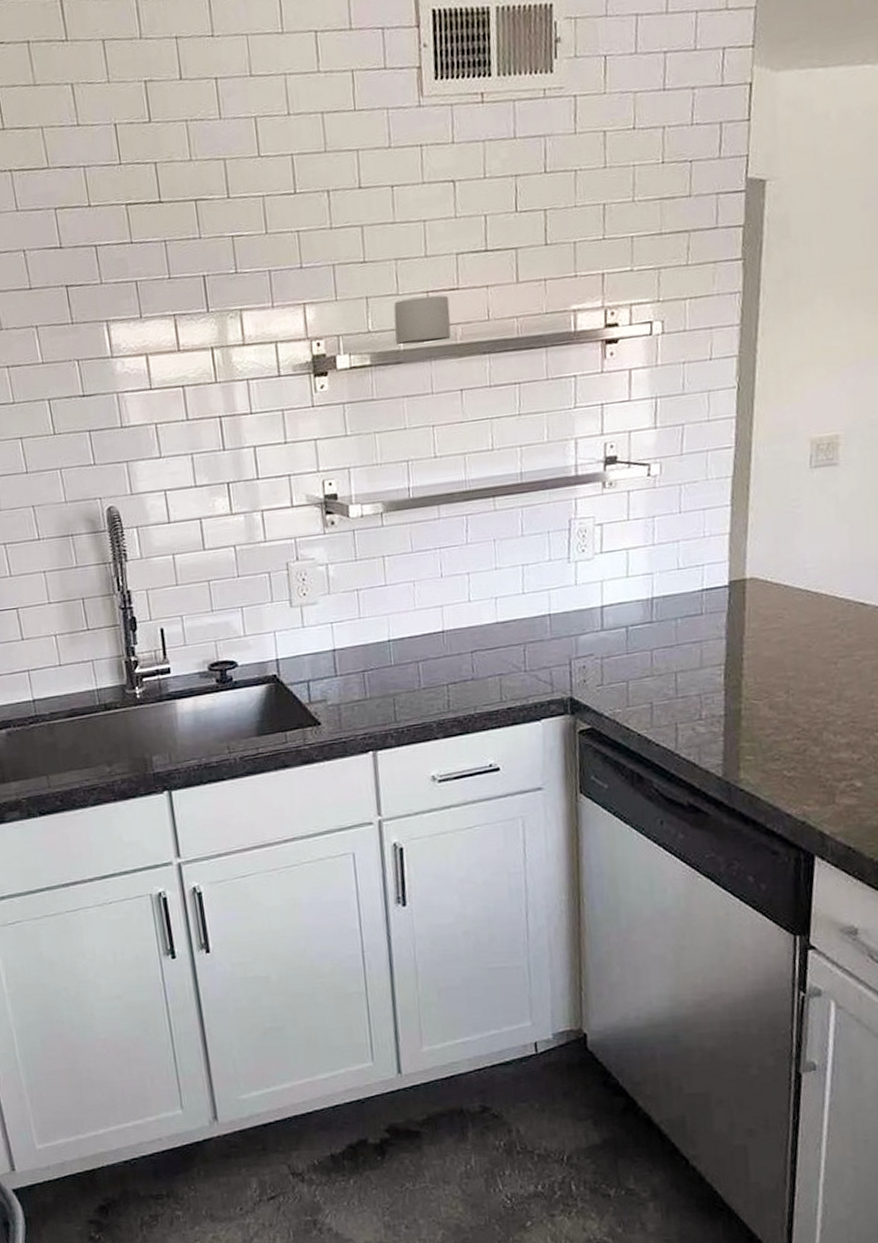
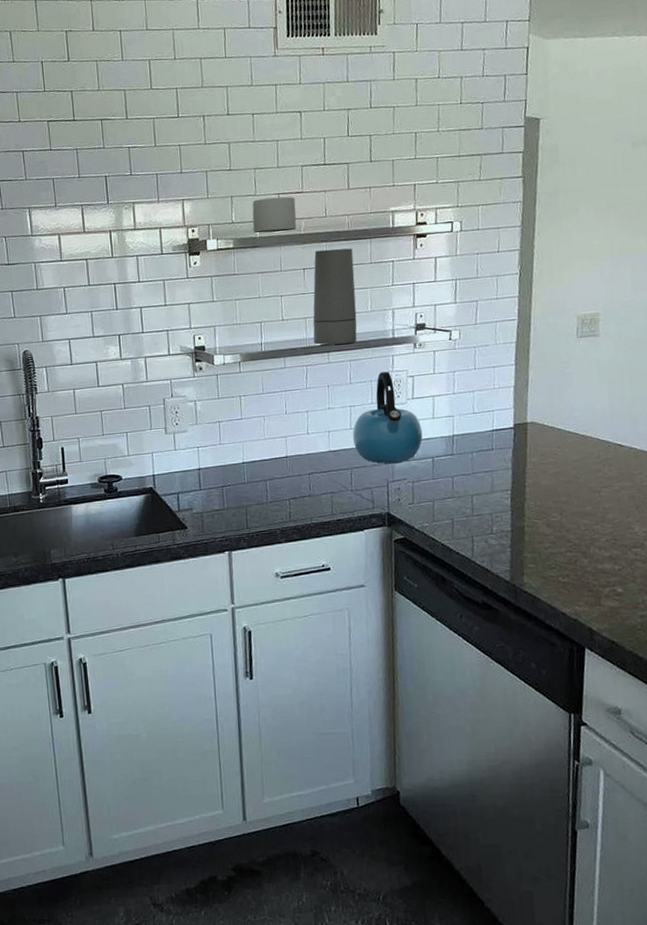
canister: none [474,360,531,488] -> present [313,248,357,345]
kettle: none [525,519,614,636] -> present [352,371,423,464]

